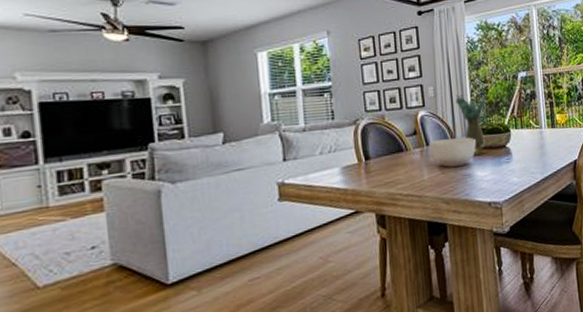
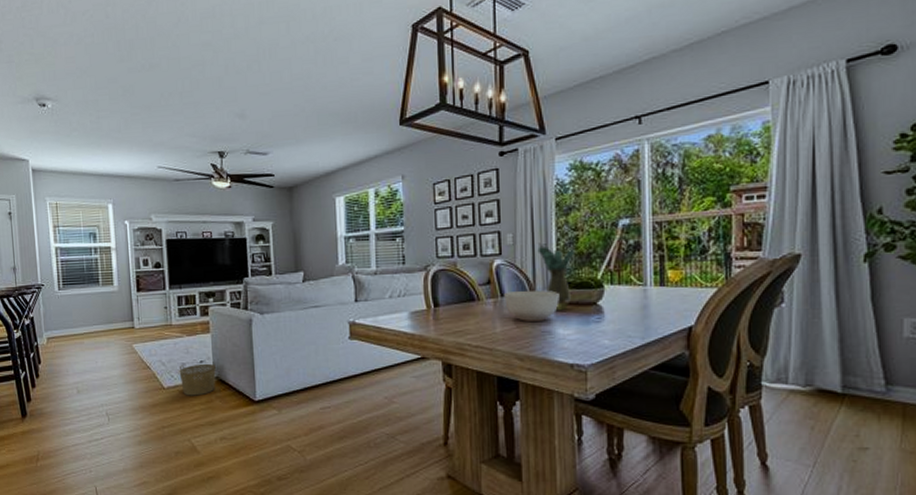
basket: none [60,248,114,293] -> present [179,363,216,396]

